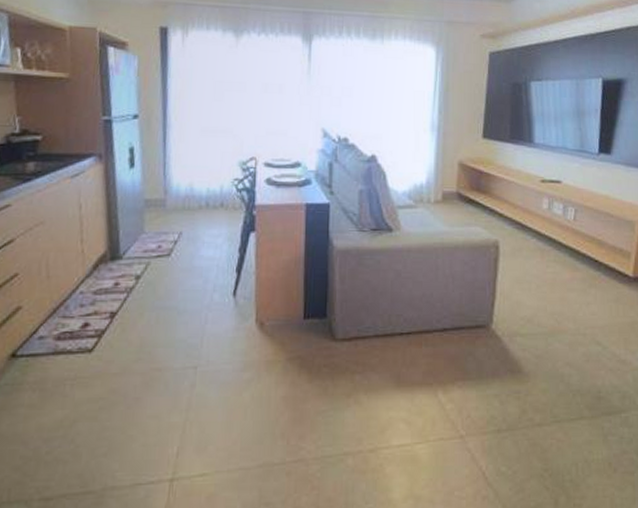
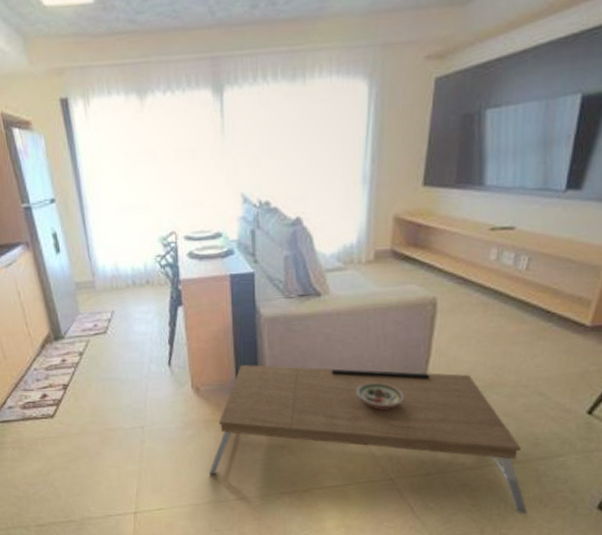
coffee table: none [266,299,599,480] -> present [209,365,528,514]
decorative bowl: none [426,324,471,354] -> present [357,382,403,409]

